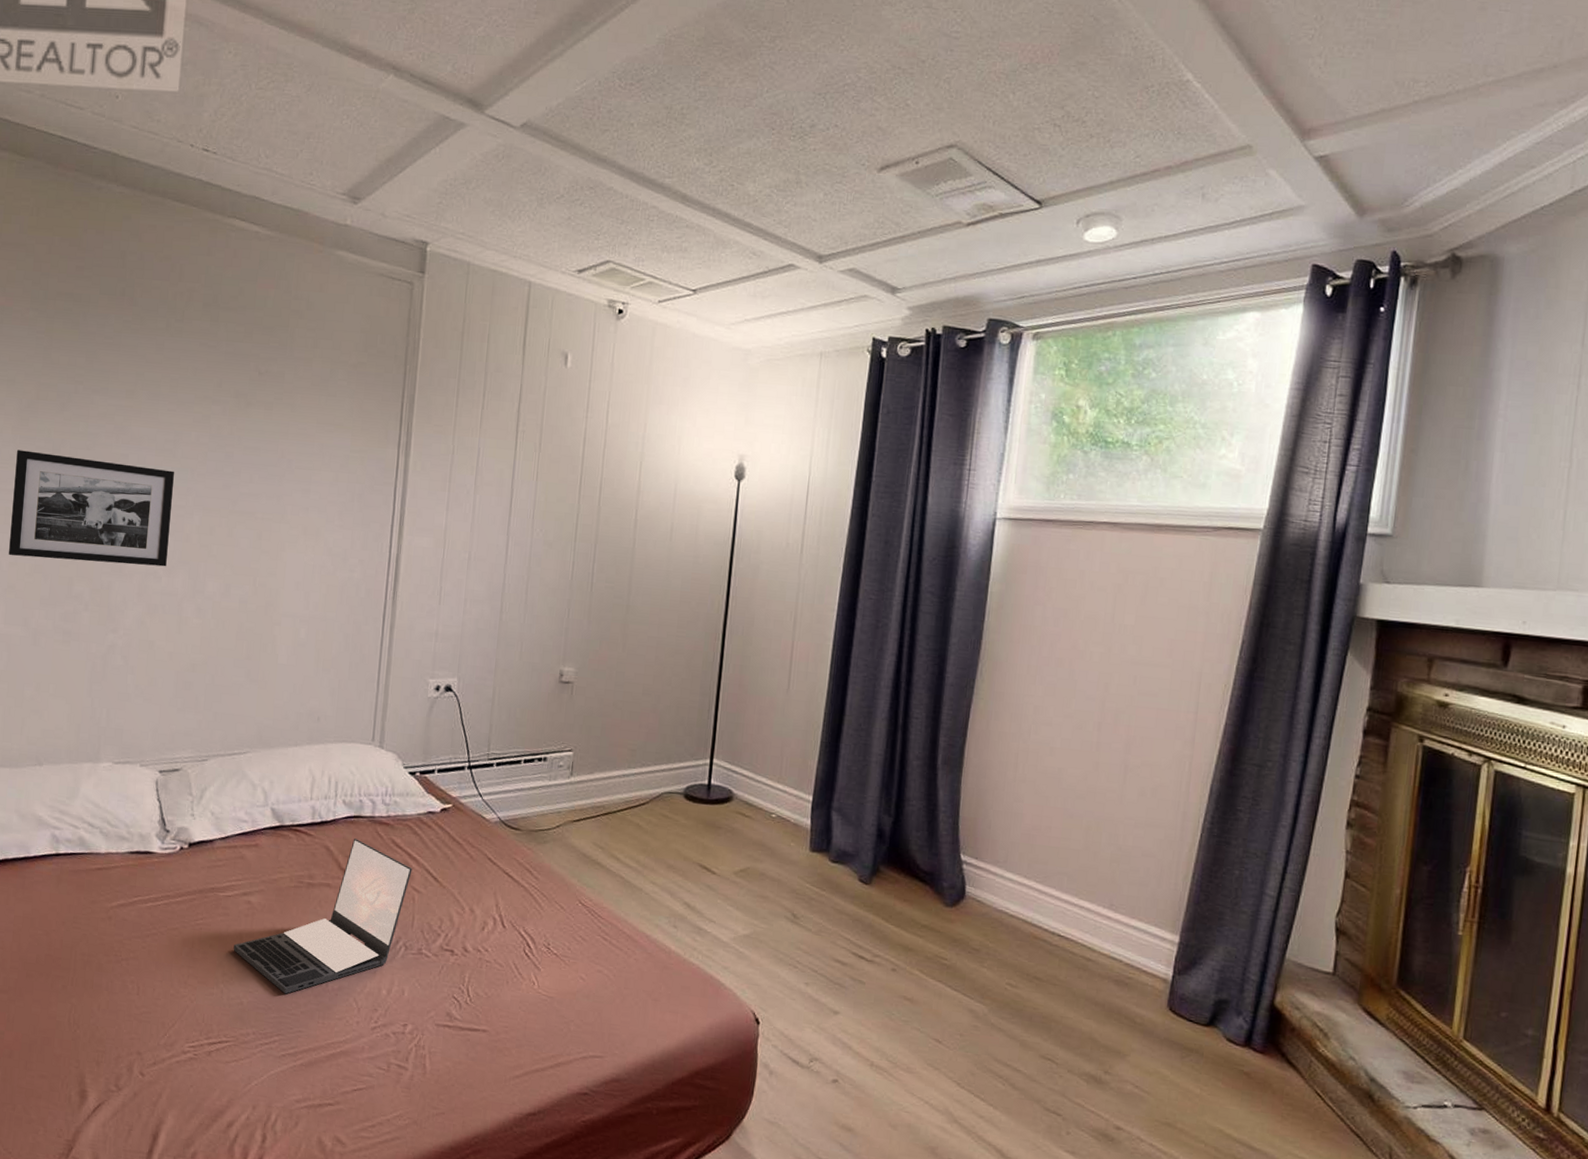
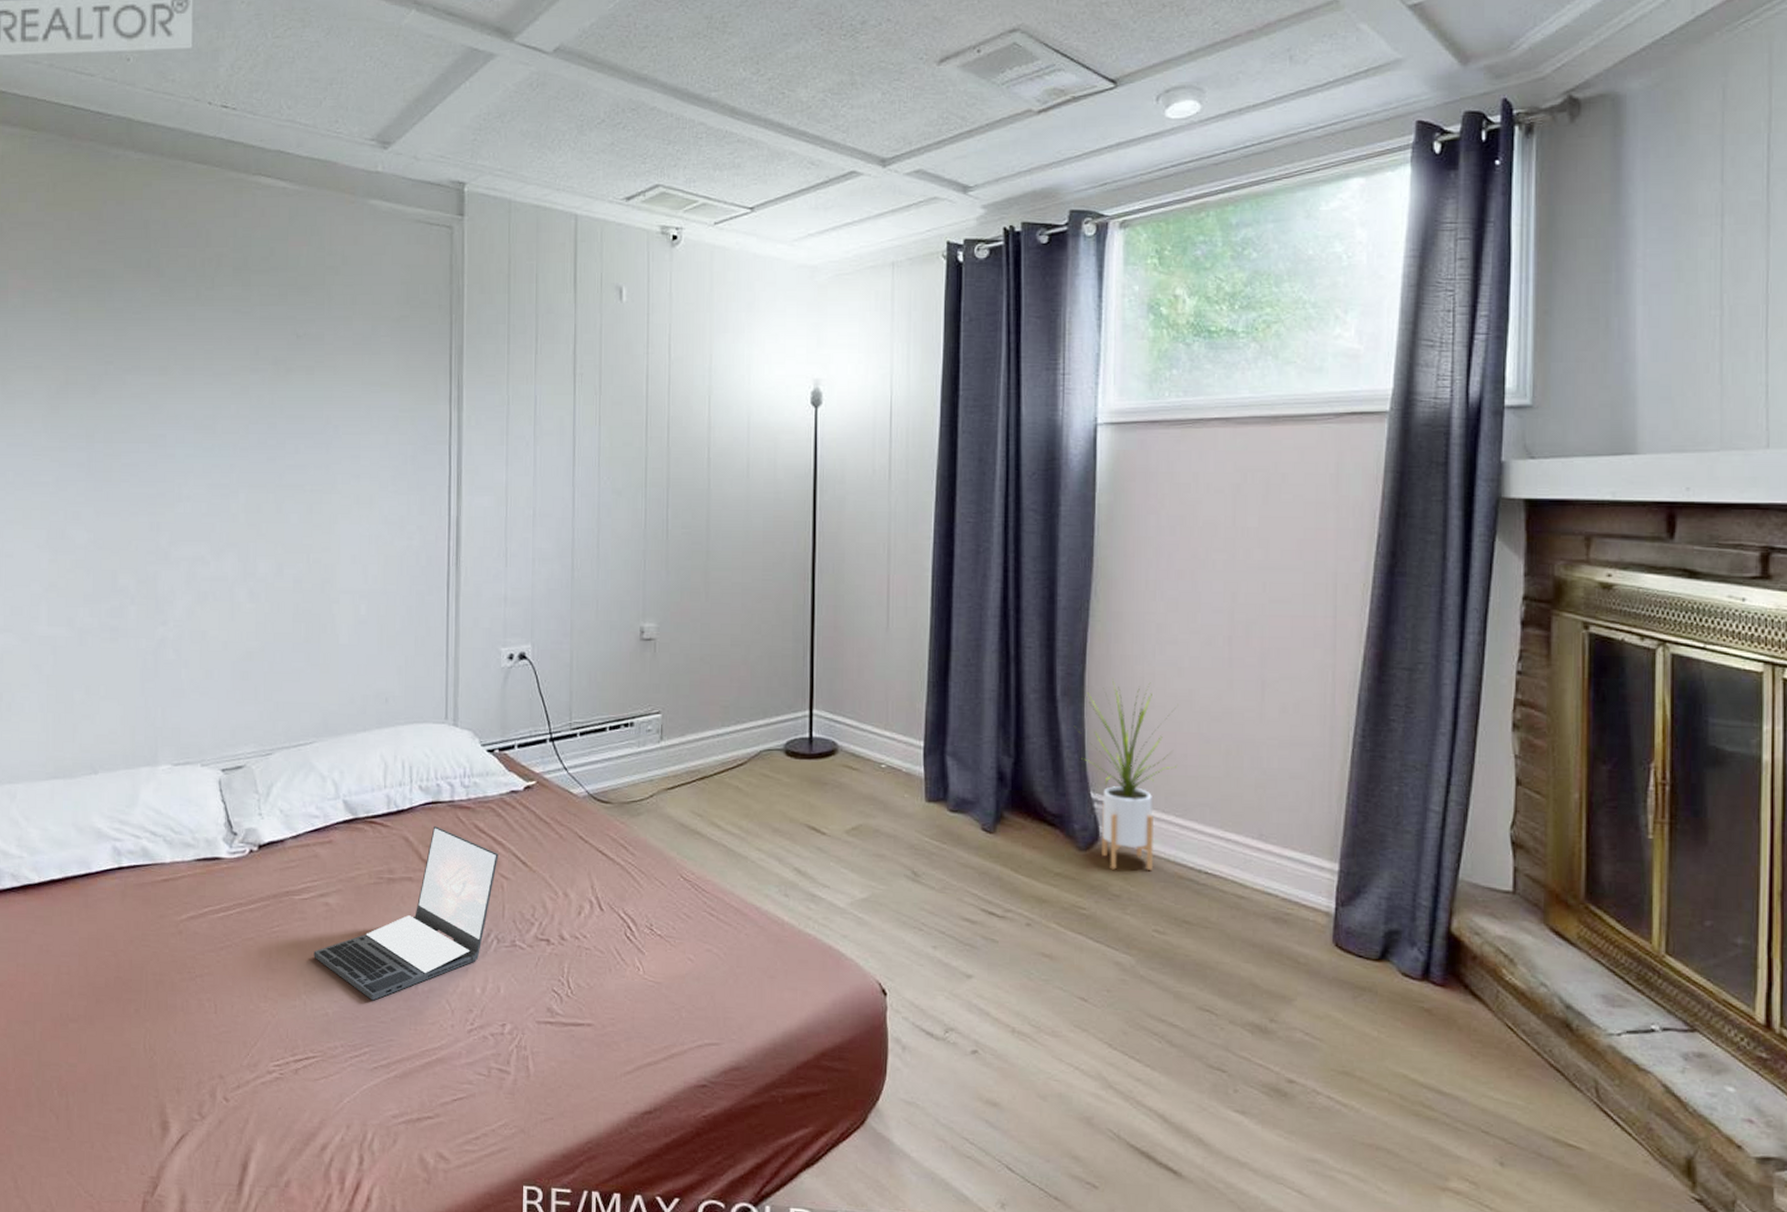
picture frame: present [9,450,174,567] -> none [48,439,215,553]
house plant: none [951,752,1048,929] -> present [1075,678,1179,870]

